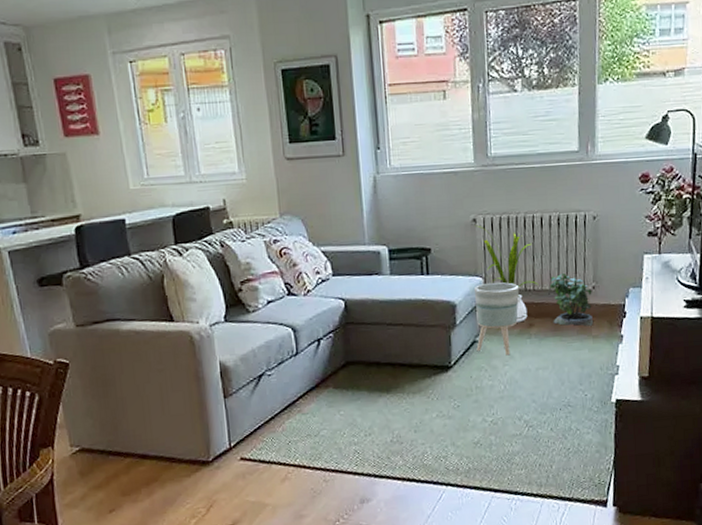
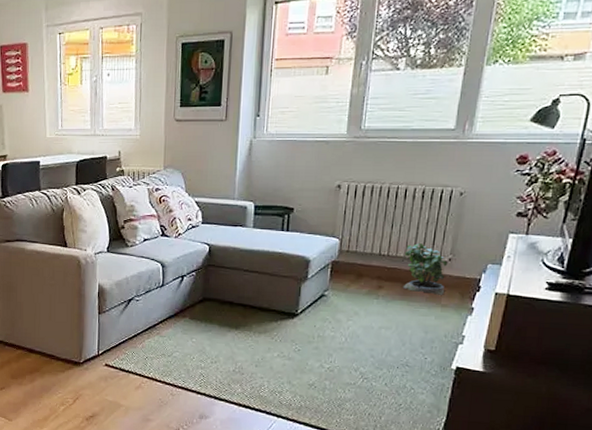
planter: present [473,282,520,356] -> none [323,244,374,312]
house plant: present [474,225,539,323] -> none [338,191,394,284]

